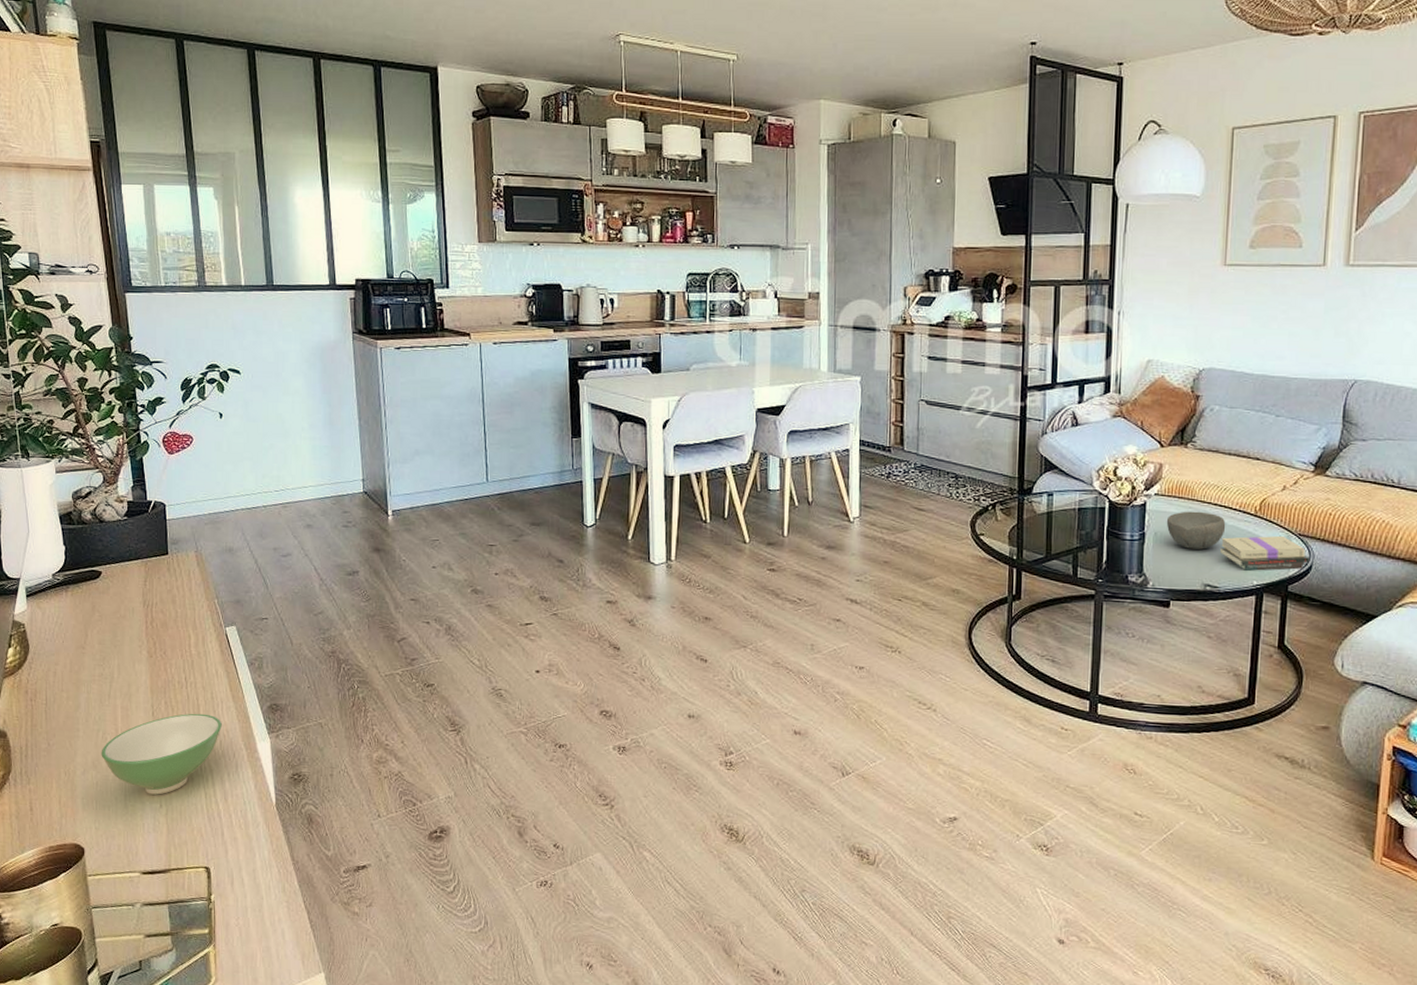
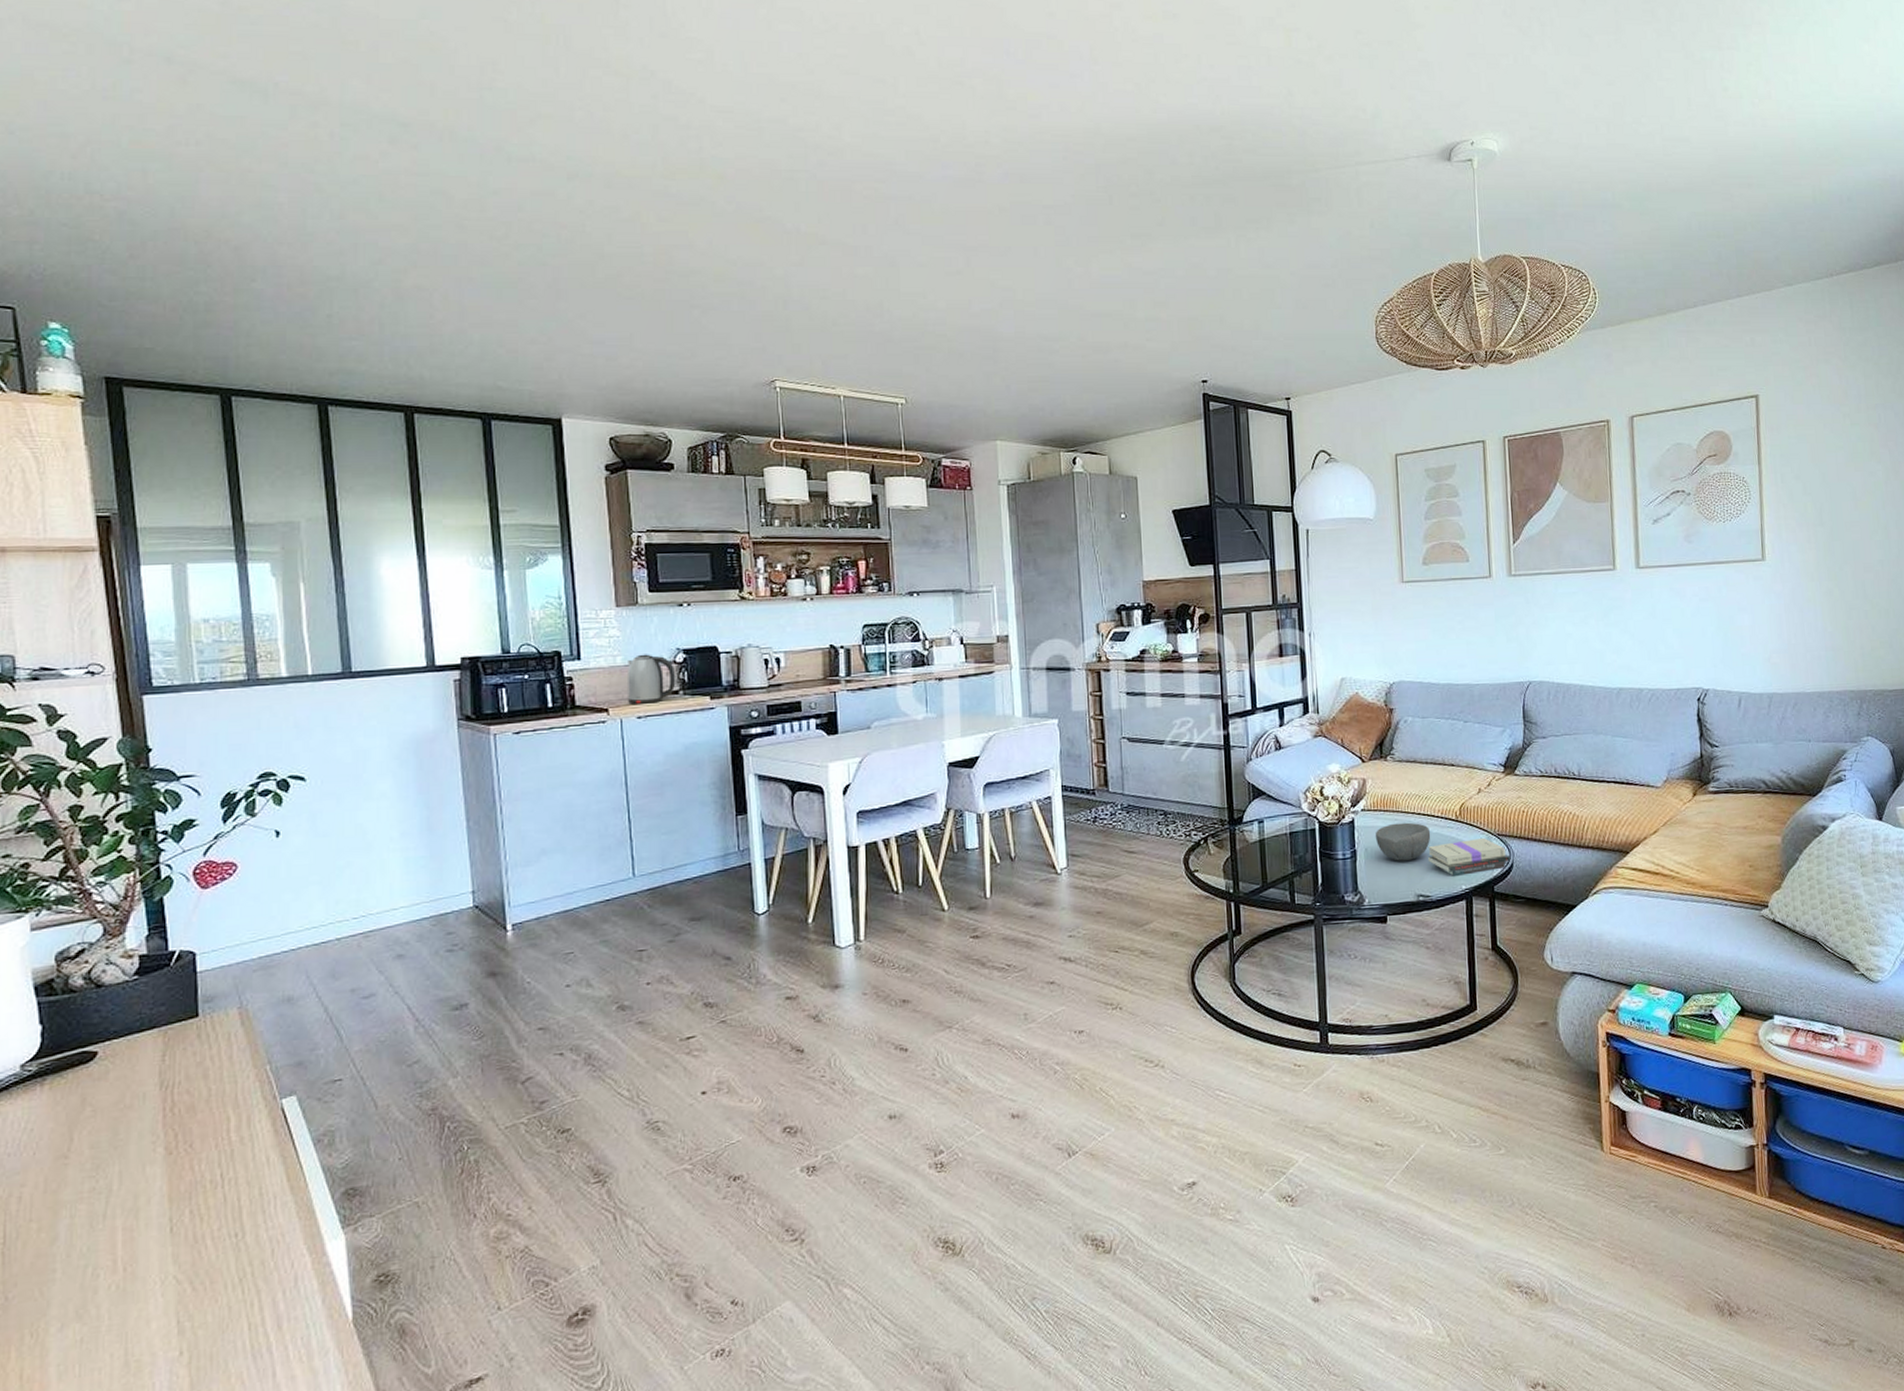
bowl: present [101,713,222,795] -> none [89,1217,275,1341]
kettle: none [485,287,526,333] -> present [626,654,676,705]

